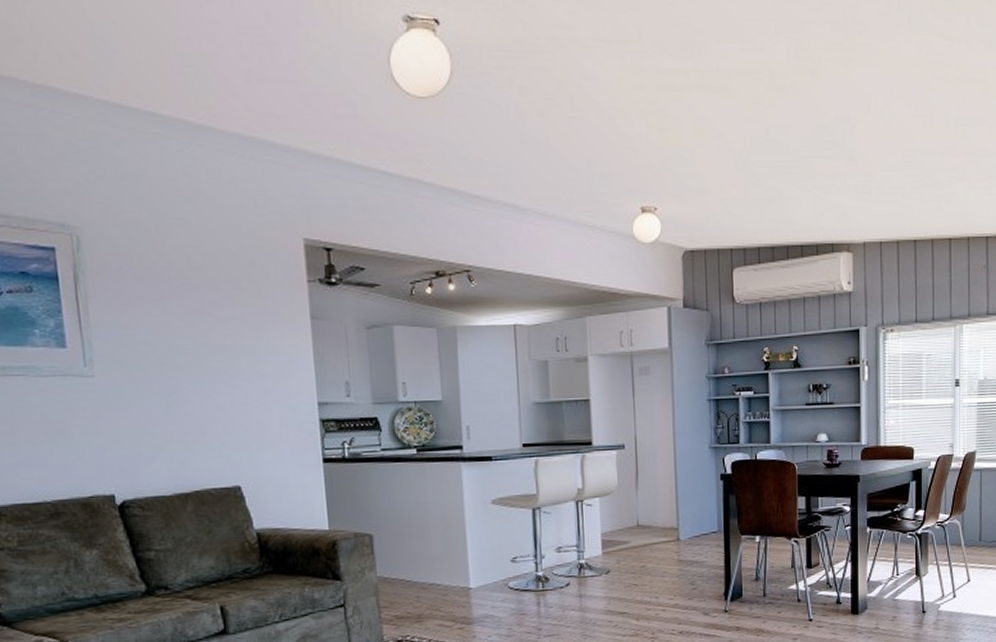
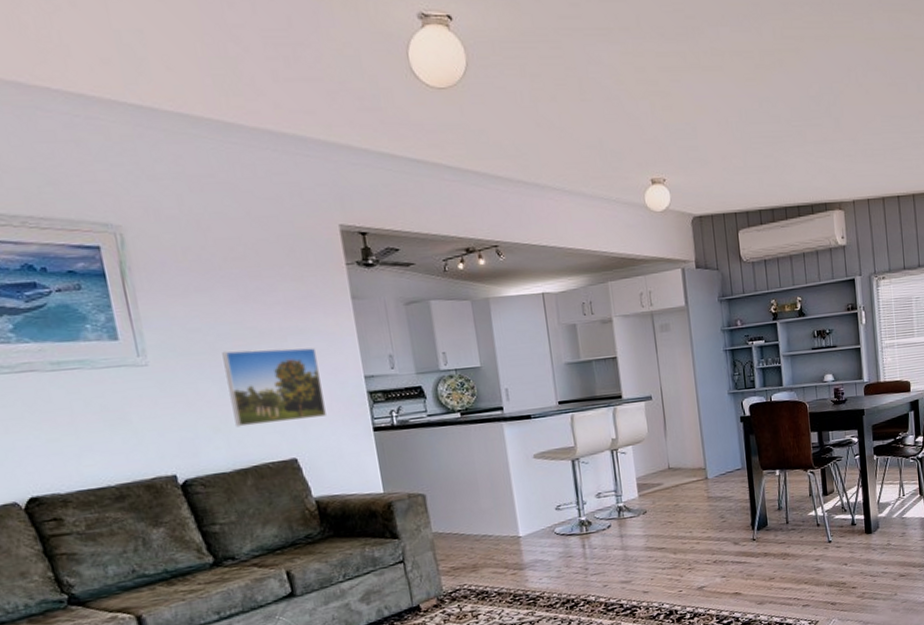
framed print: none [171,366,275,448] -> present [222,348,326,427]

